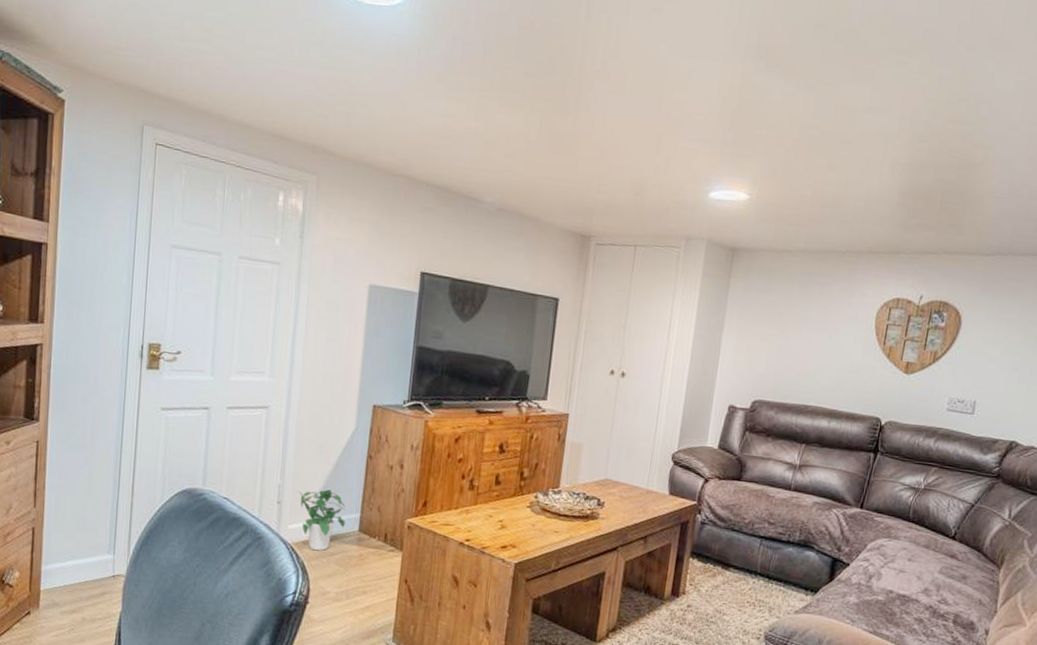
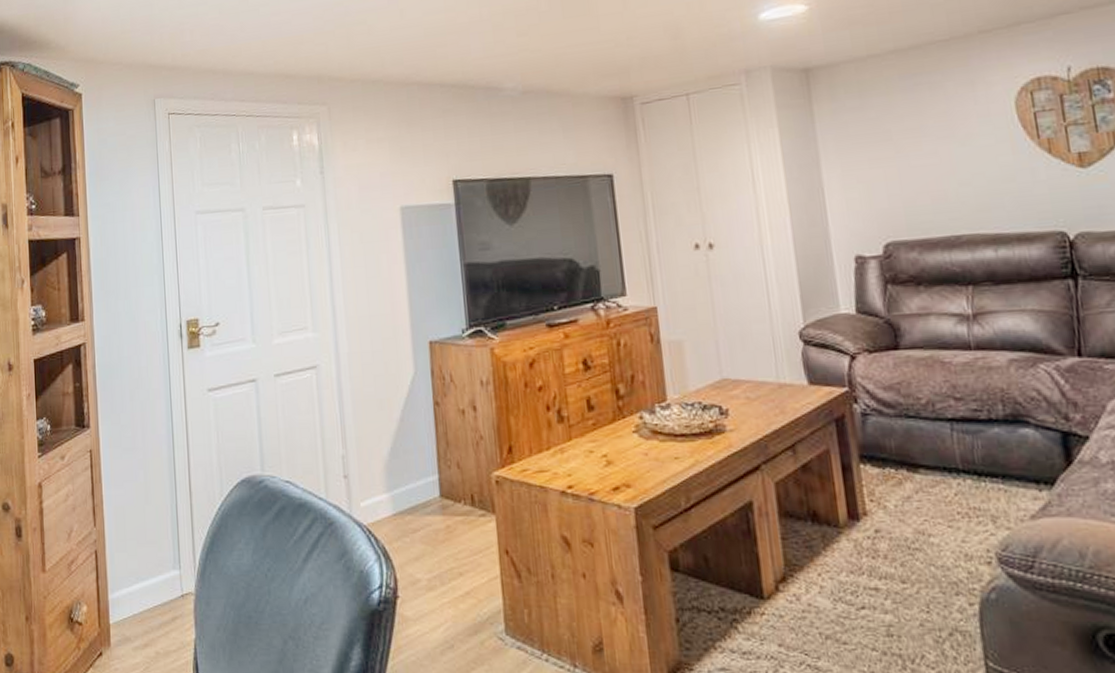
potted plant: present [298,489,345,551] -> none [364,451,423,530]

